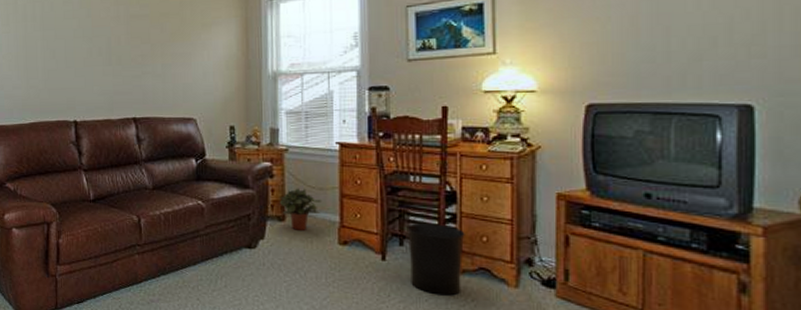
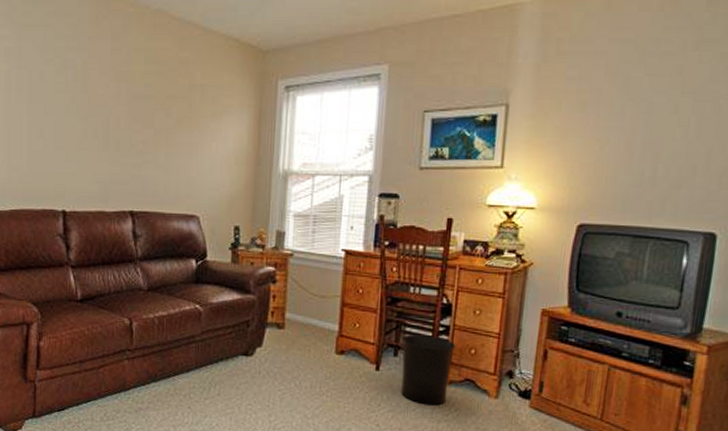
potted plant: present [279,188,323,230] -> none [280,295,323,339]

